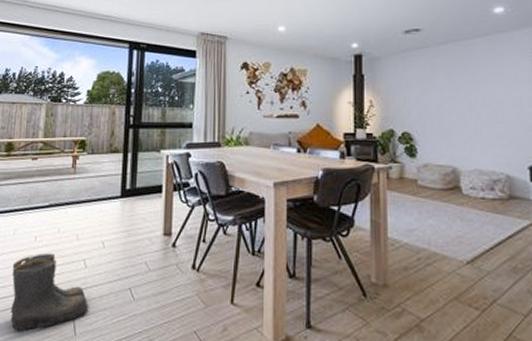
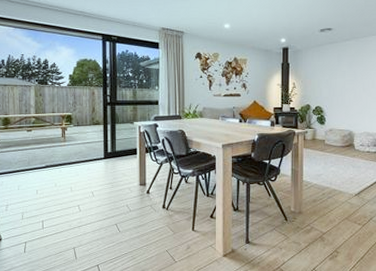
boots: present [10,253,89,332] -> none [20,202,85,259]

